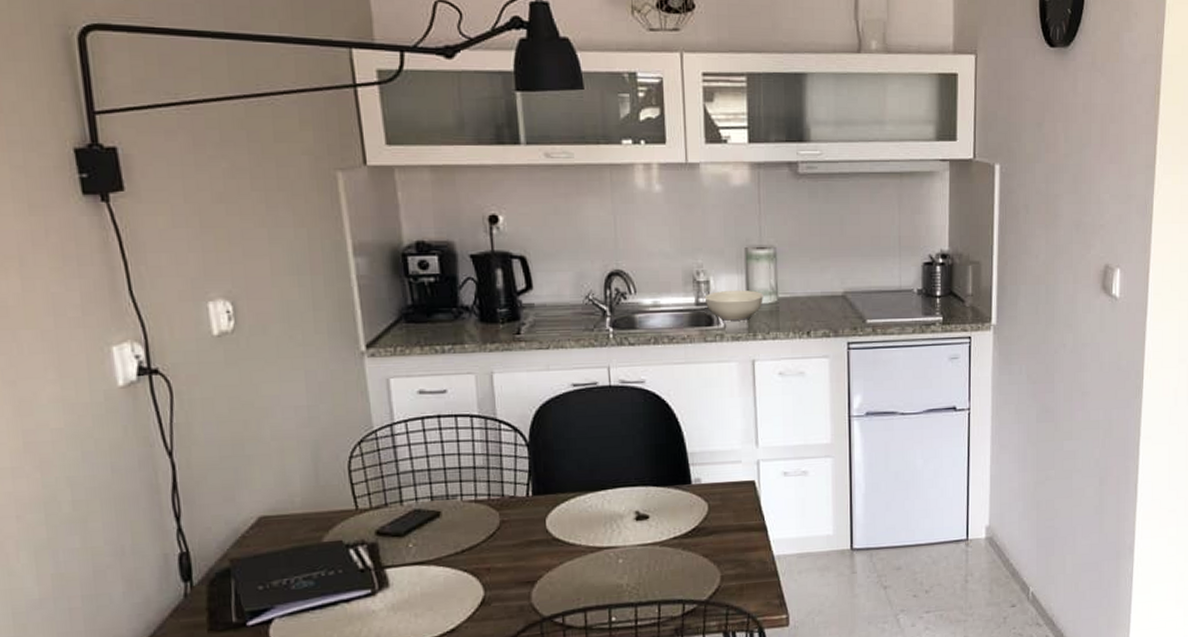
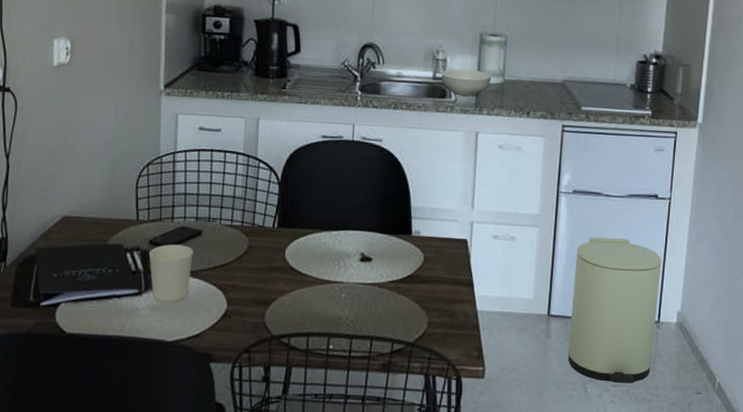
dixie cup: none [377,531,434,601] -> present [148,244,193,304]
pedal bin: none [875,458,966,609] -> present [568,237,662,384]

